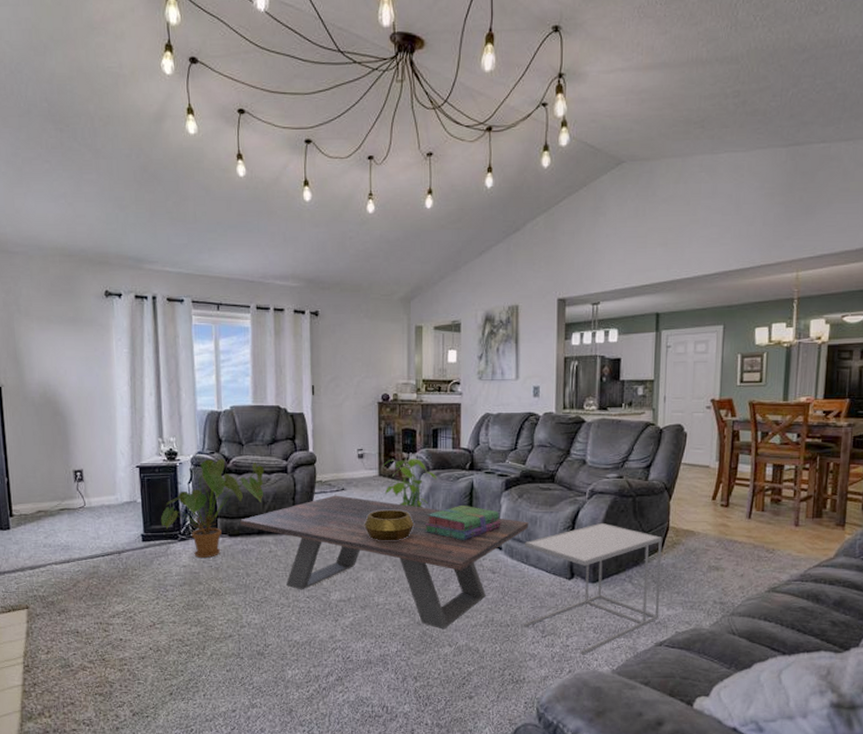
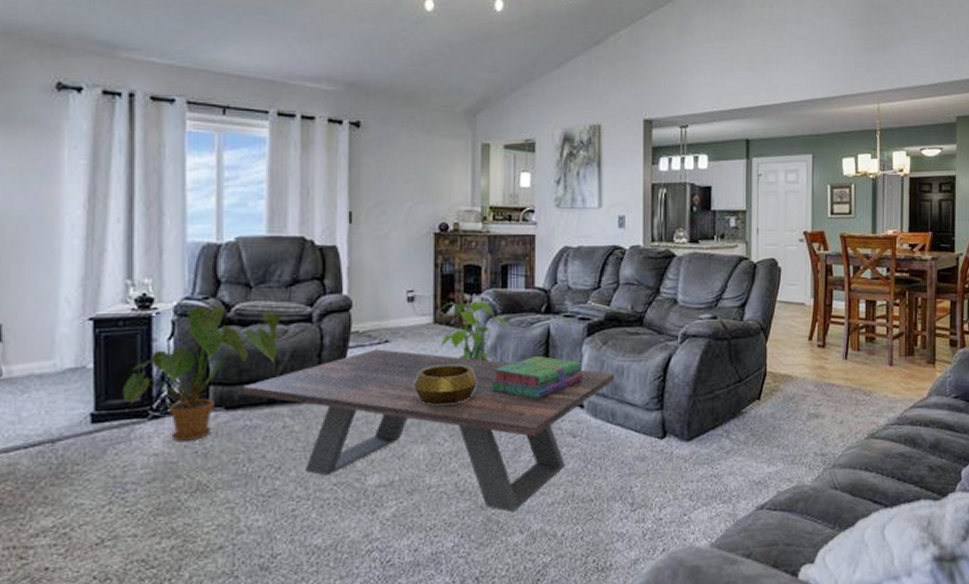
side table: present [523,522,662,655] -> none [609,370,760,529]

